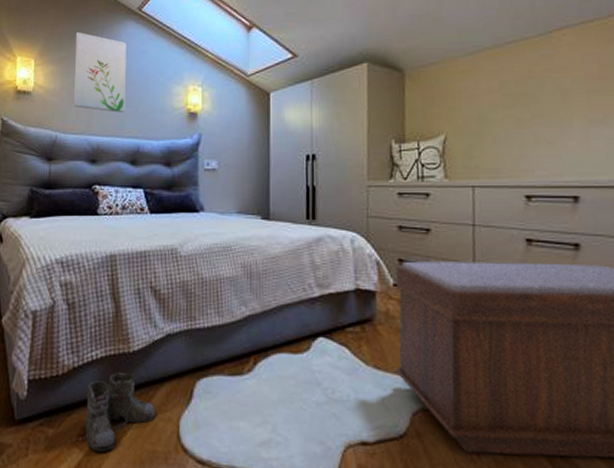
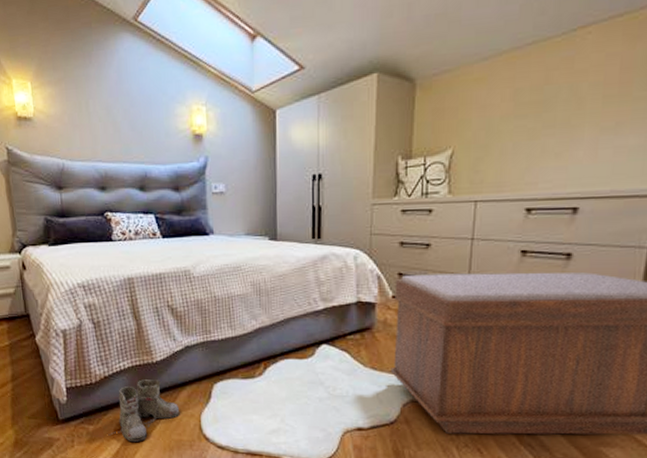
wall art: present [74,31,126,114] -> none [69,48,129,138]

